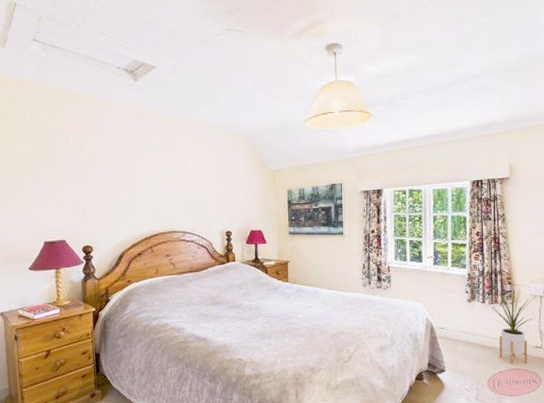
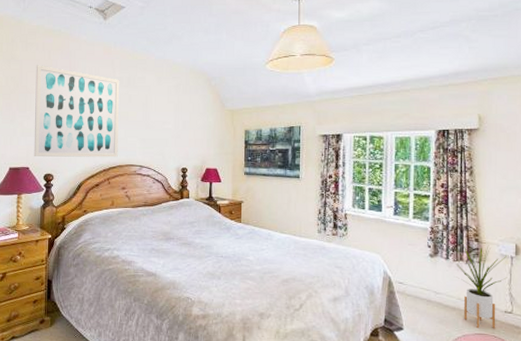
wall art: none [64,131,159,228] -> present [33,65,120,158]

